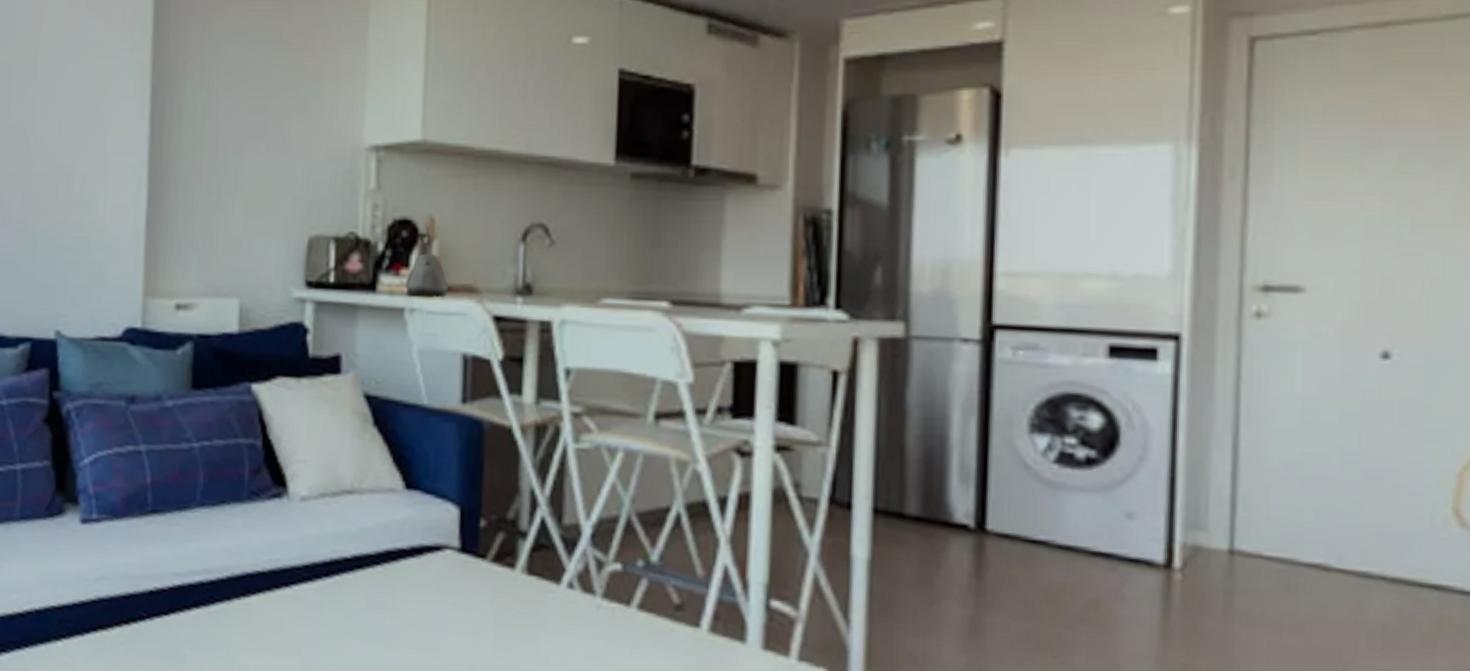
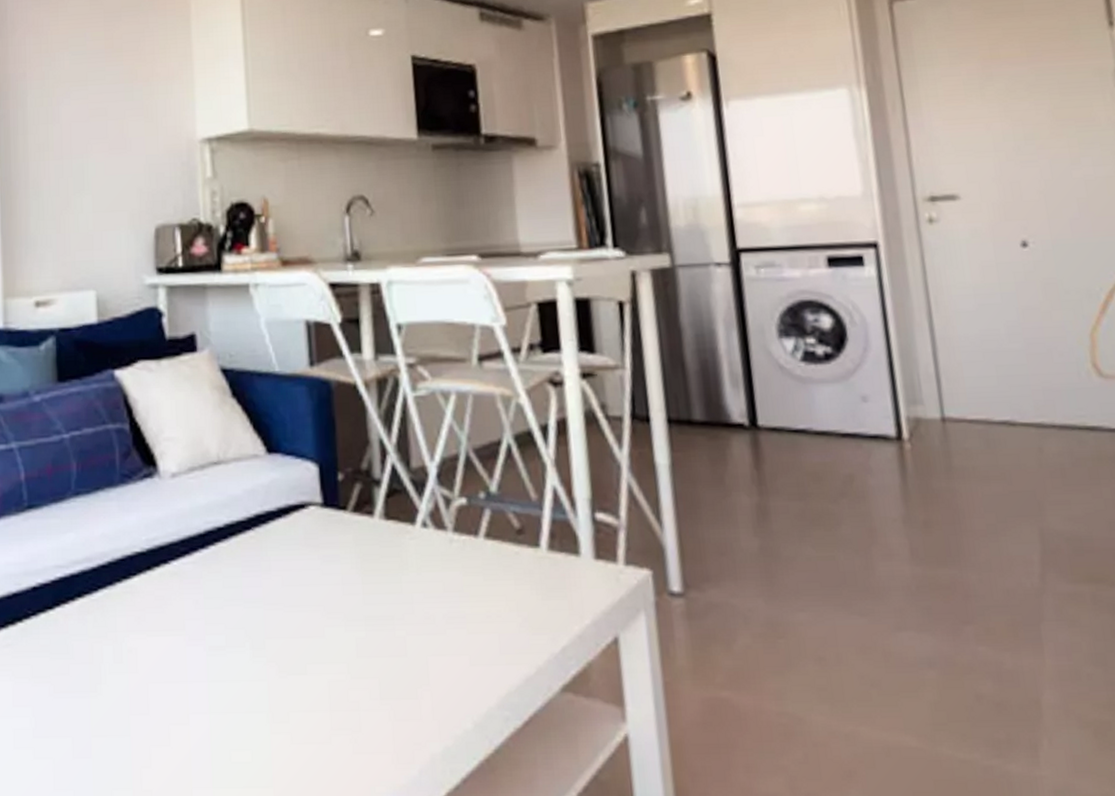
kettle: present [404,233,448,300] -> none [247,213,286,275]

